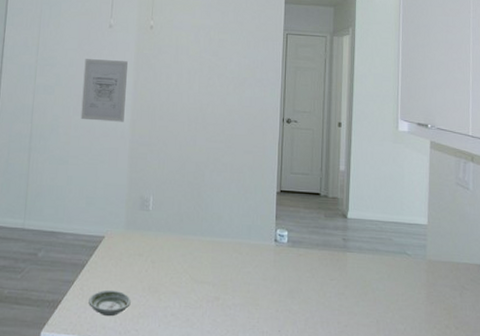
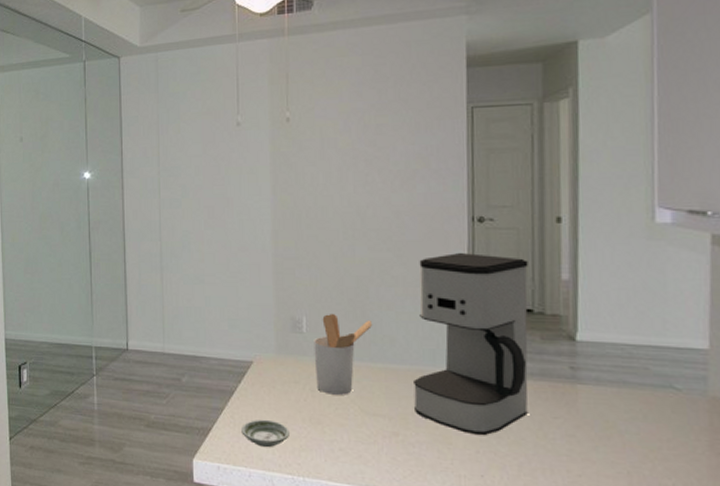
wall art: present [80,59,128,122] -> none [212,163,264,234]
utensil holder: none [157,194,206,266] -> present [314,314,373,395]
coffee maker: none [232,146,319,297] -> present [413,253,528,436]

